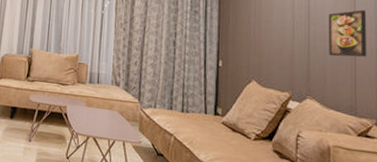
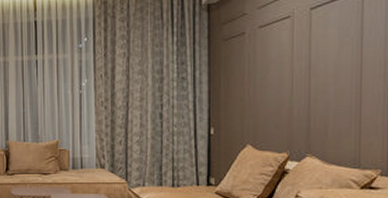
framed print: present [329,9,368,57] -> none [332,52,375,108]

